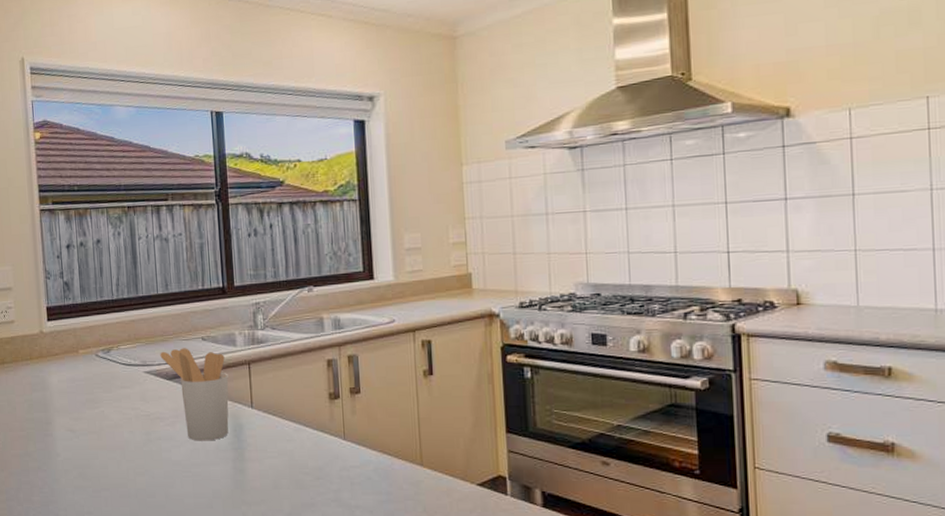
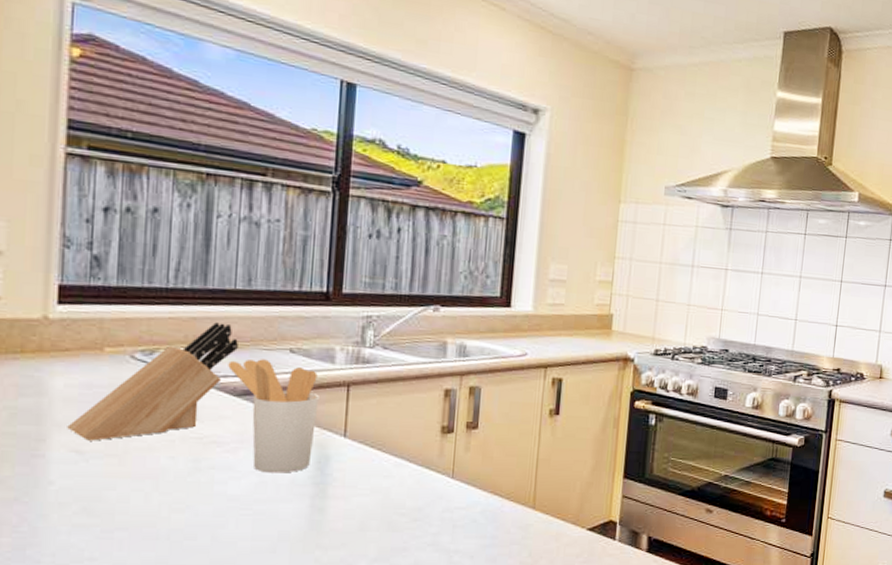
knife block: none [63,322,165,422] -> present [67,322,238,441]

